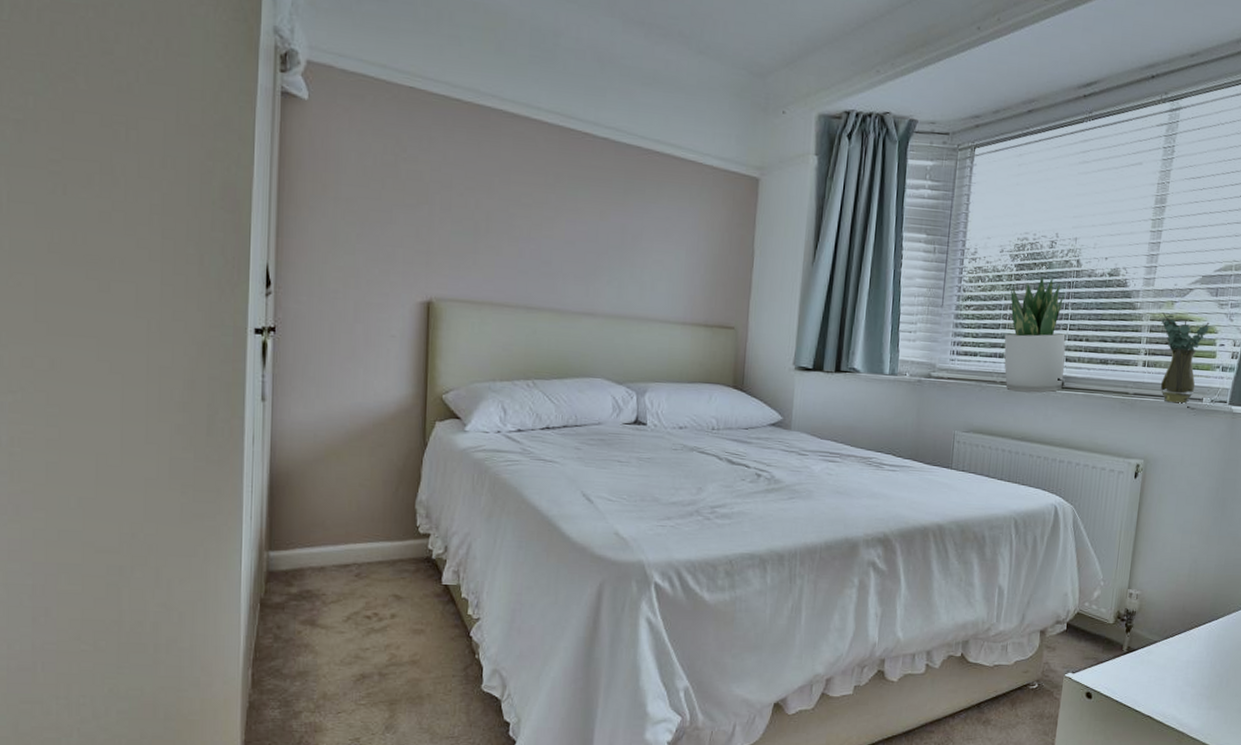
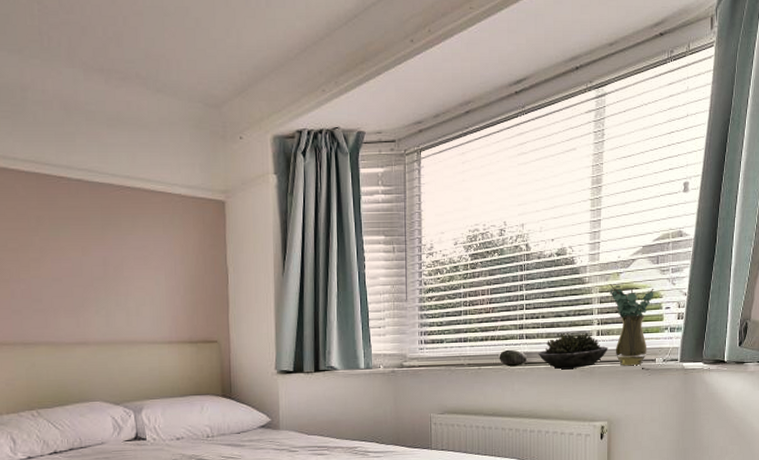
planter: present [1004,276,1066,393] -> none [466,263,525,372]
succulent plant: none [1077,360,1154,399] -> present [538,332,608,369]

